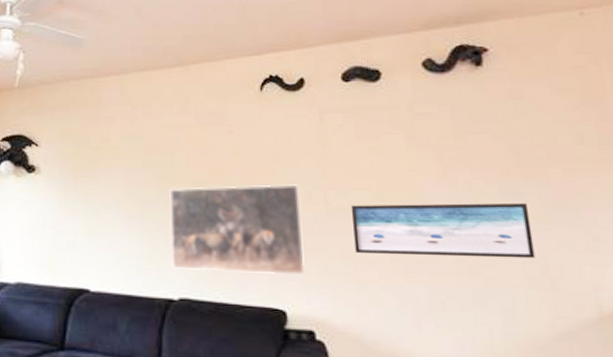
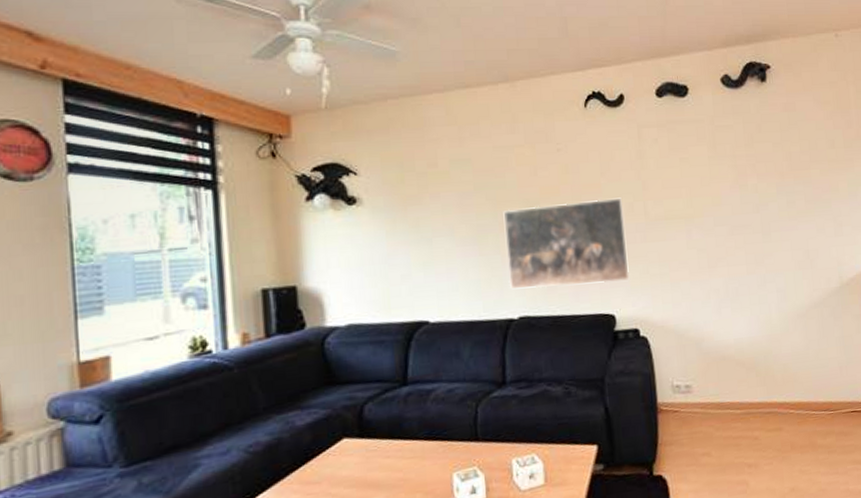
wall art: present [350,202,536,259] -> none [665,199,801,256]

